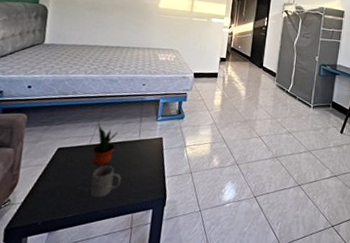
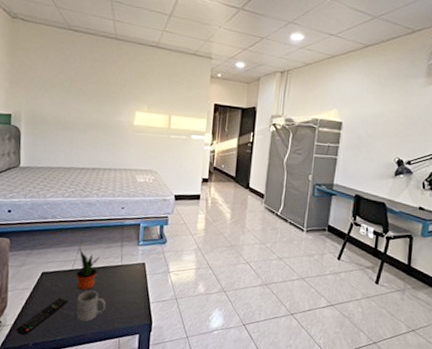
remote control: none [25,174,83,214] -> present [16,298,69,335]

